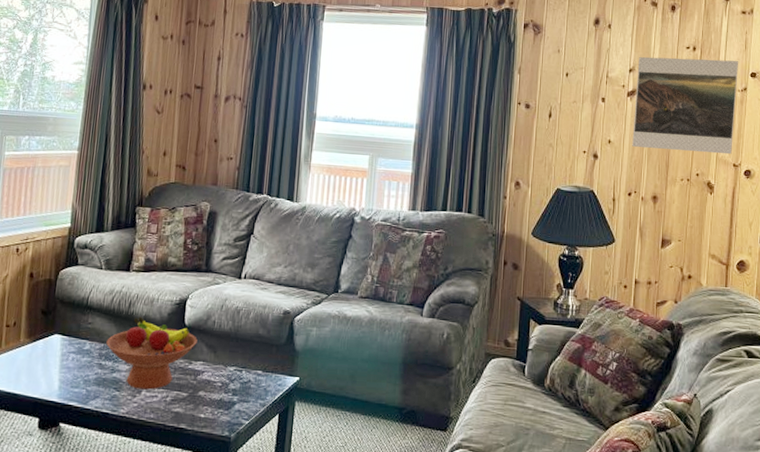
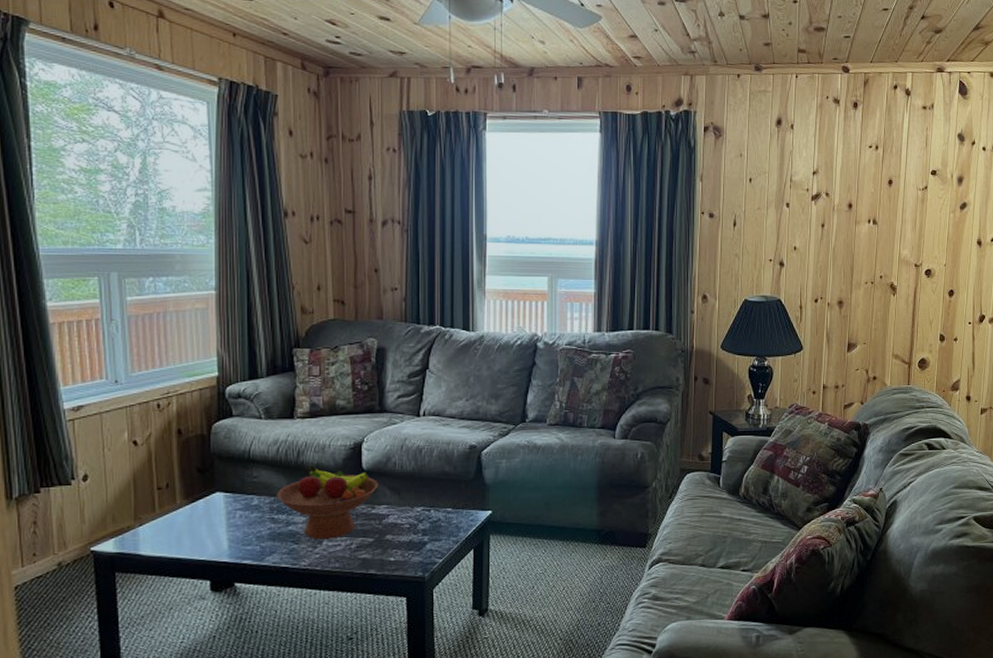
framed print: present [632,56,739,155] -> none [817,157,920,255]

